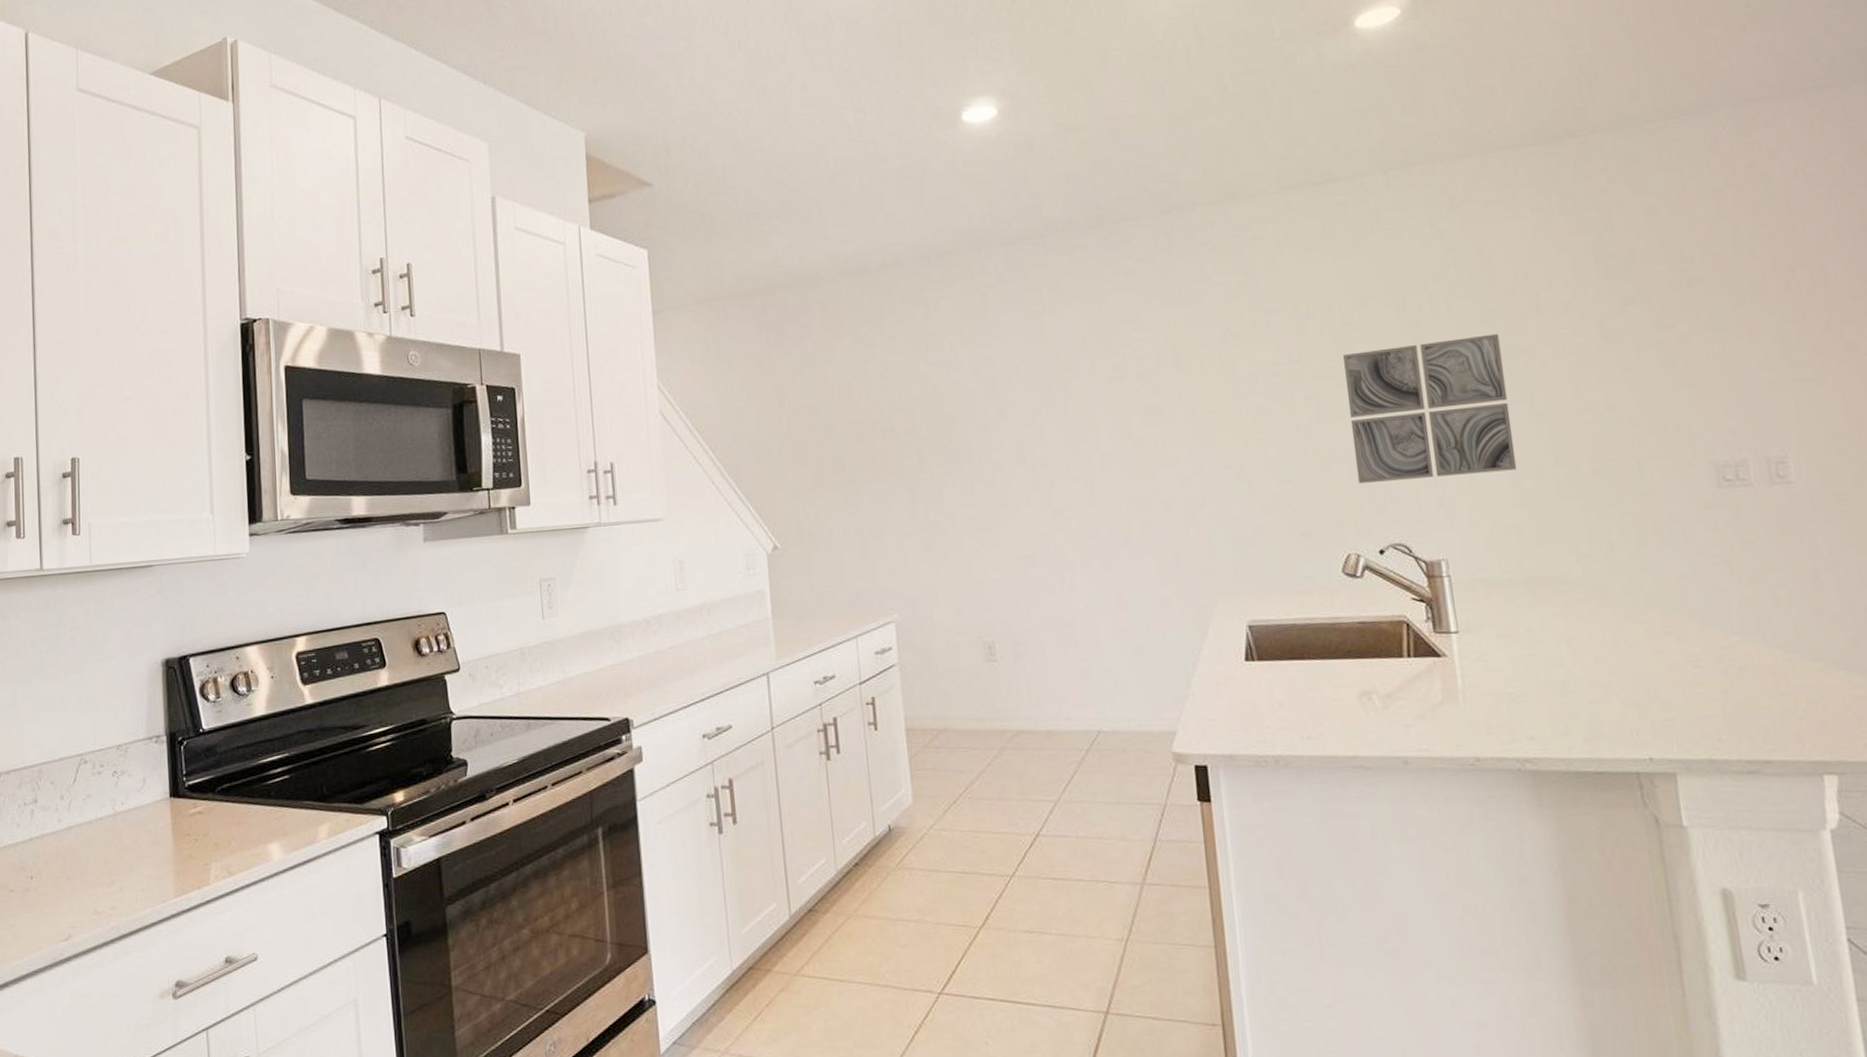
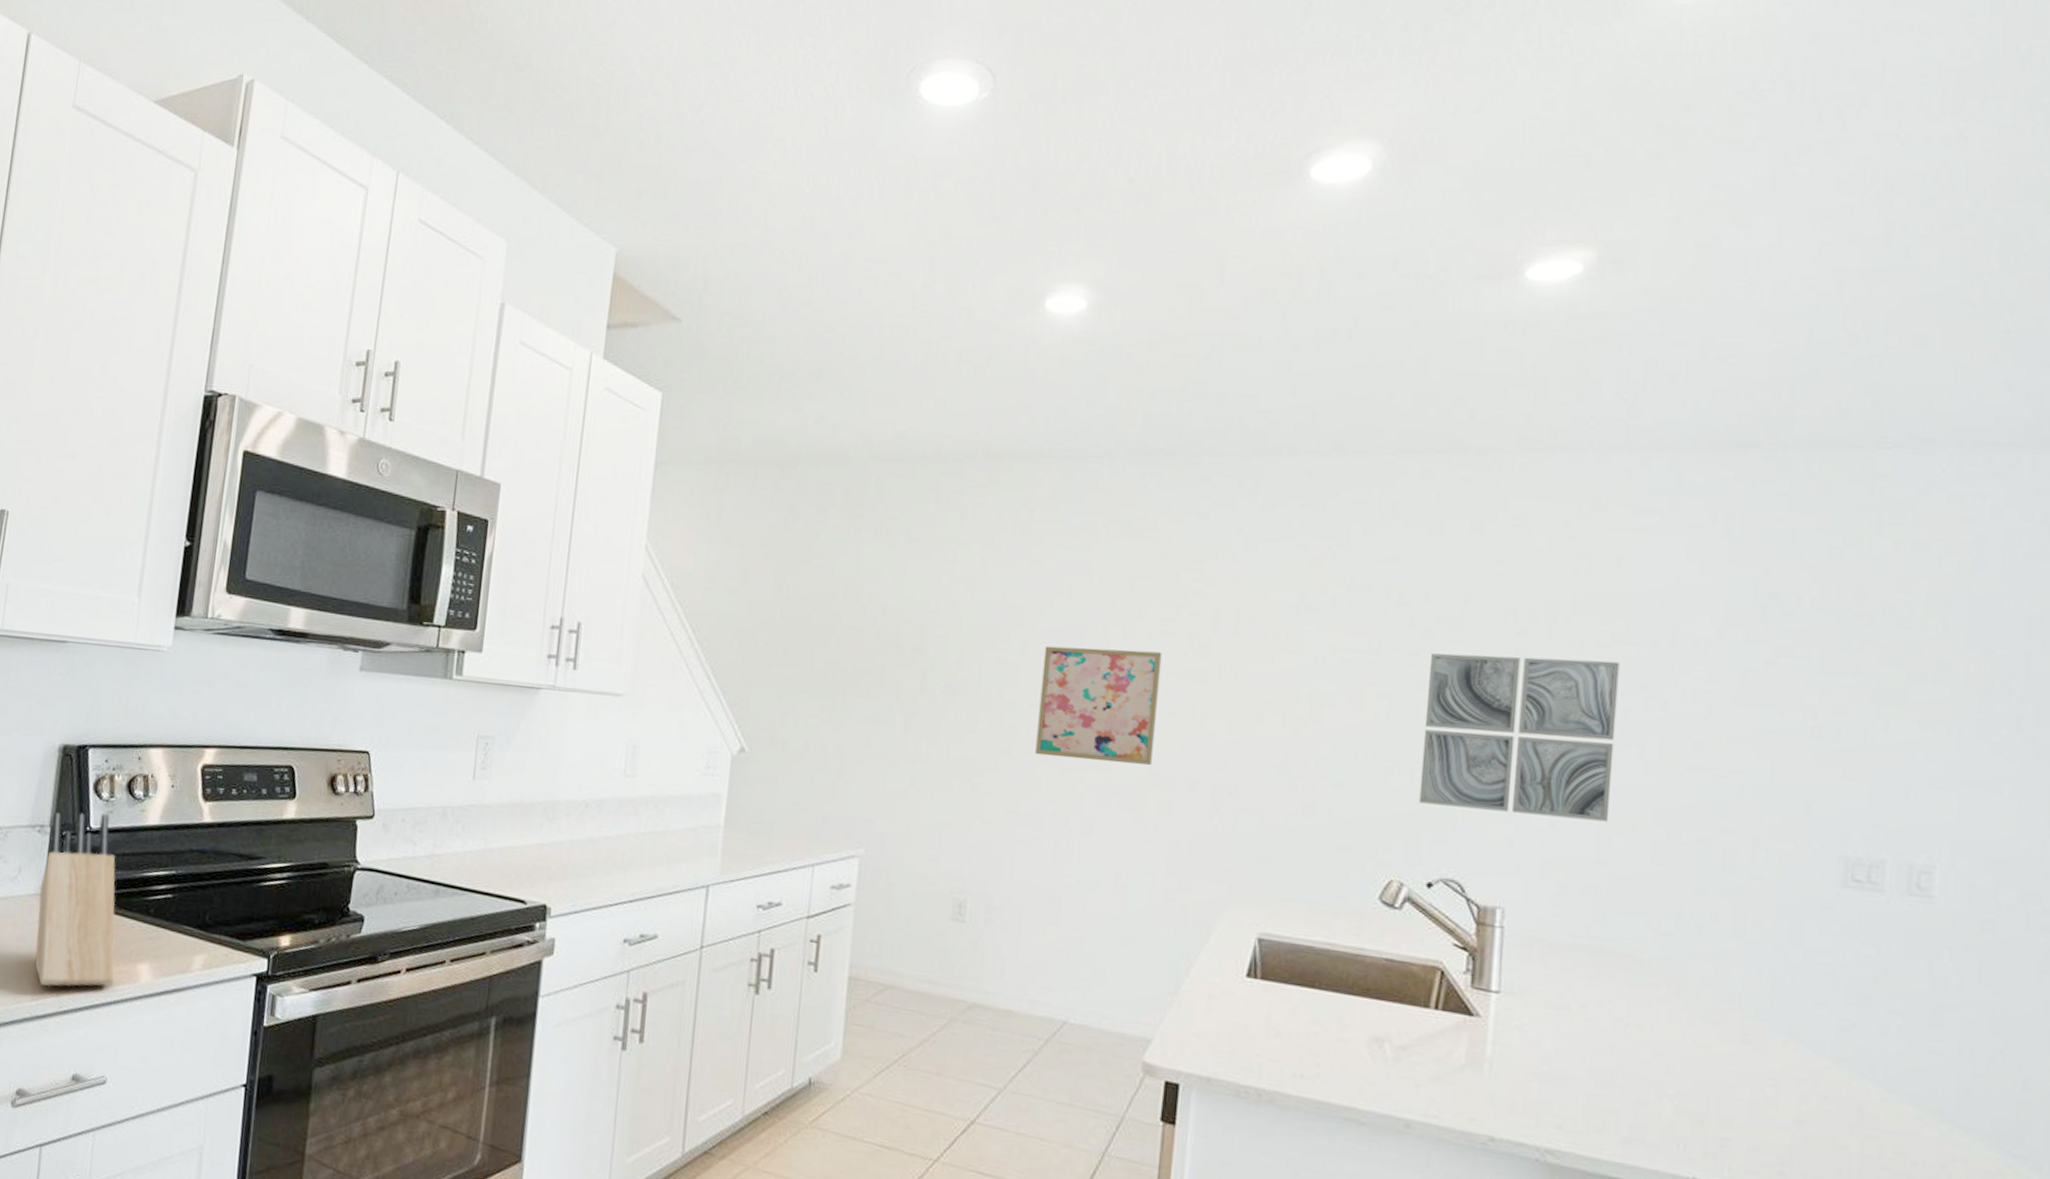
knife block: none [166,713,249,883] -> present [35,812,116,987]
wall art: none [1019,396,1130,504] -> present [1035,645,1162,765]

